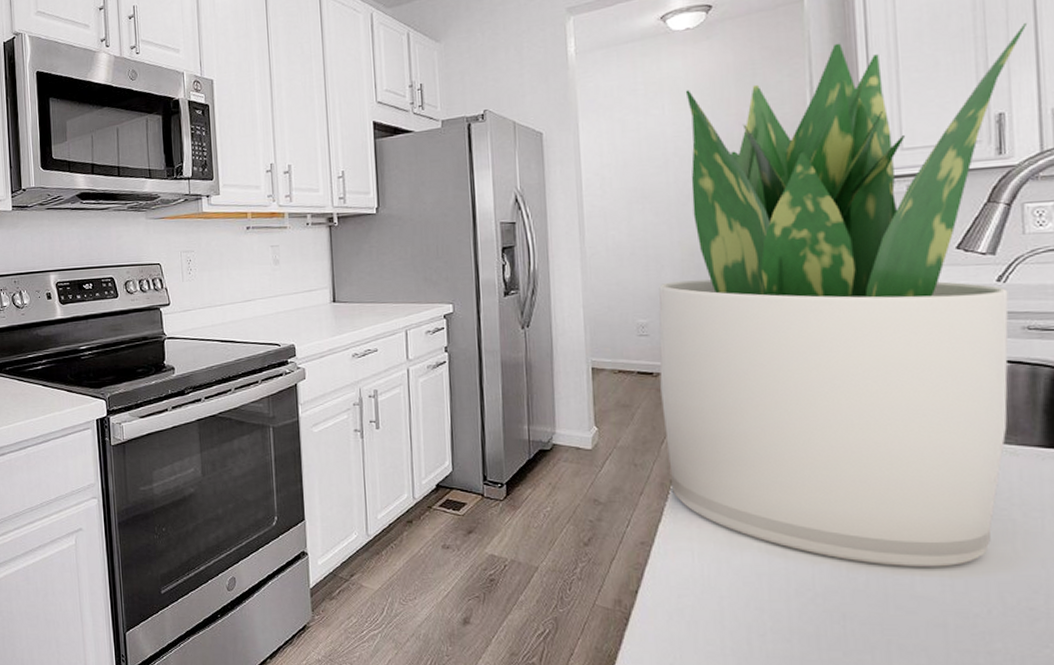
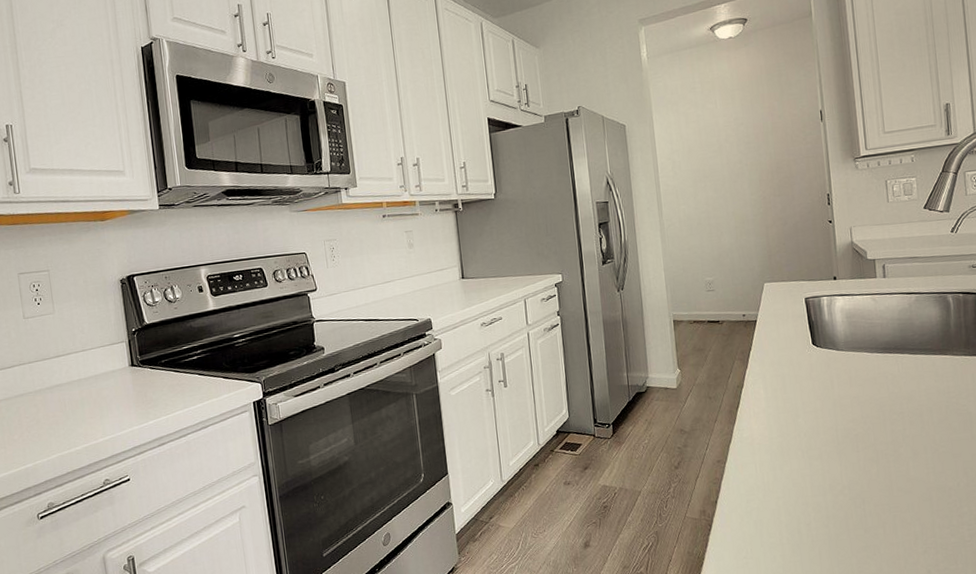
planter: present [659,23,1028,567] -> none [720,35,963,458]

